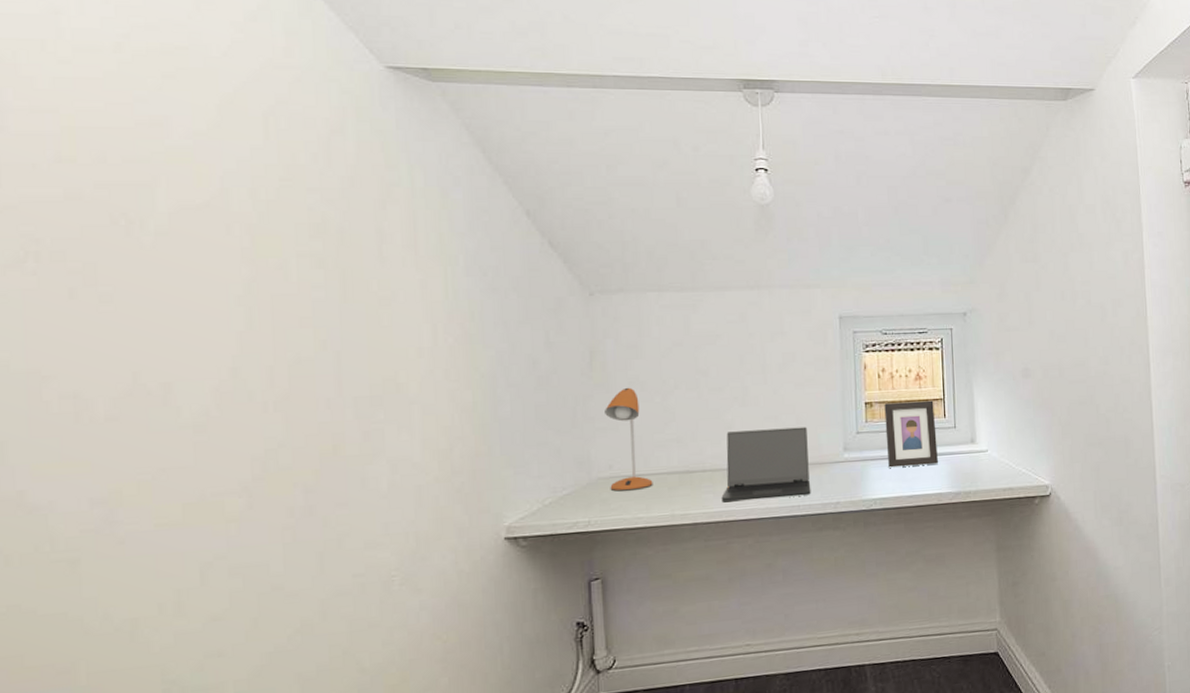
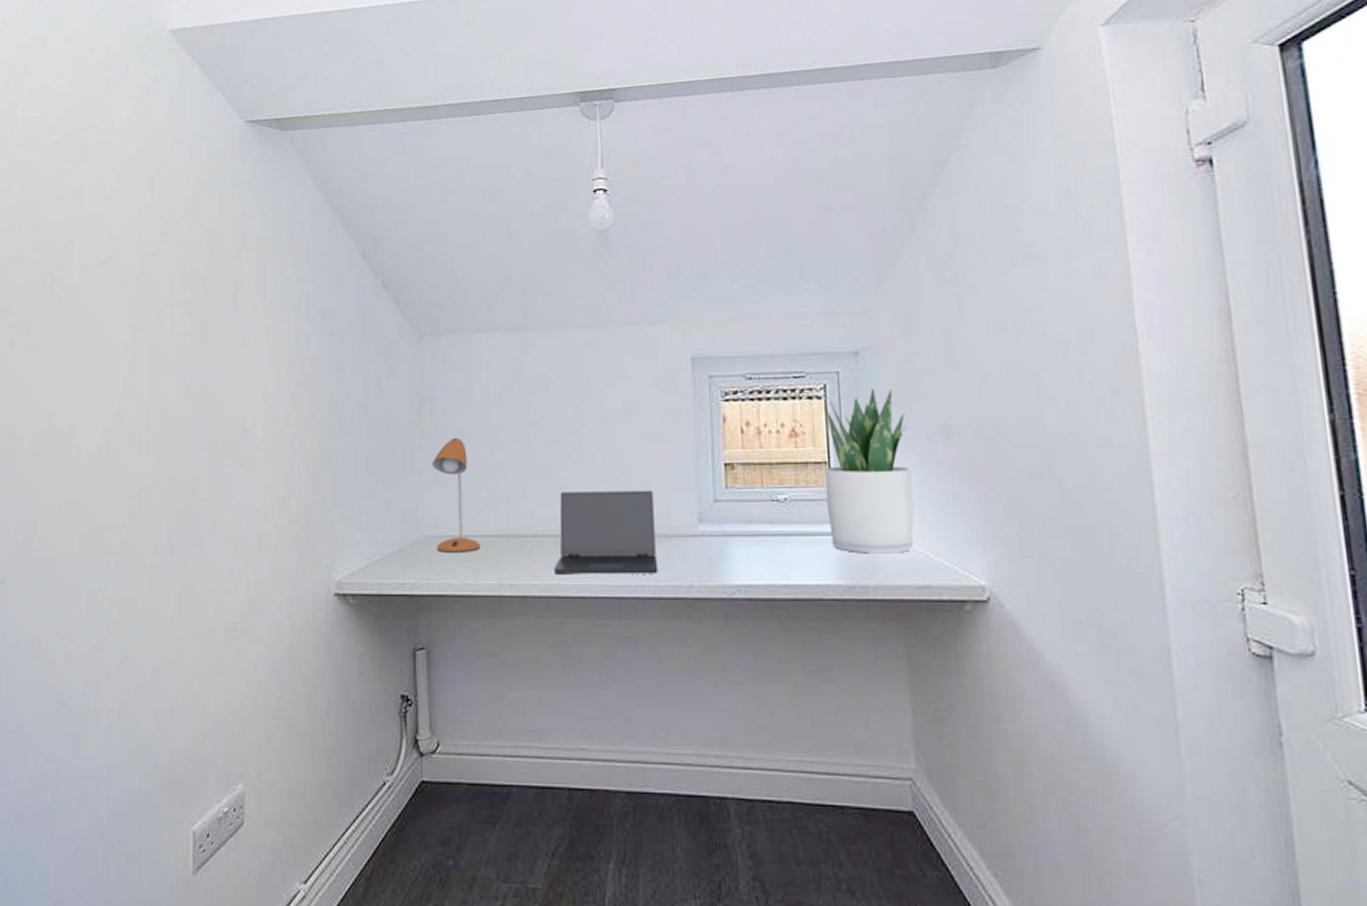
picture frame: present [884,400,938,468] -> none [749,464,822,547]
planter: none [940,342,1003,468] -> present [824,389,914,554]

